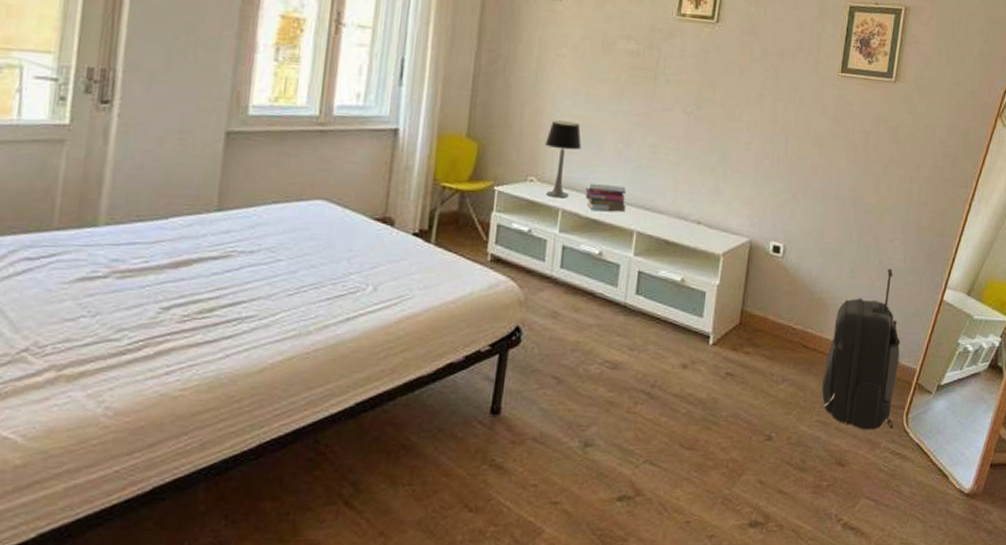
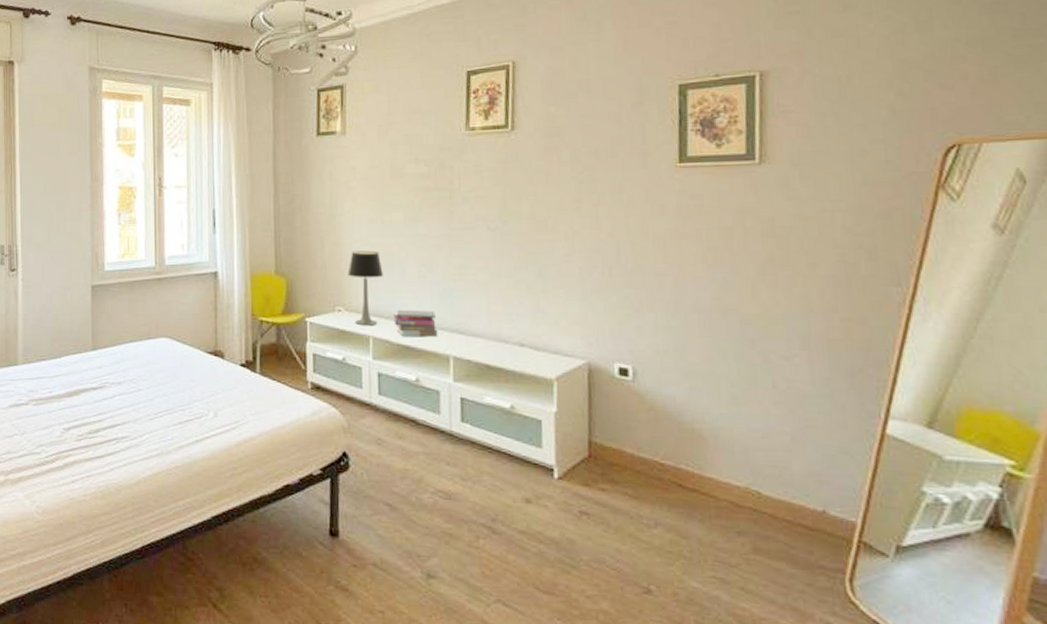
rolling backpack: present [822,268,900,430] -> none [711,392,832,597]

